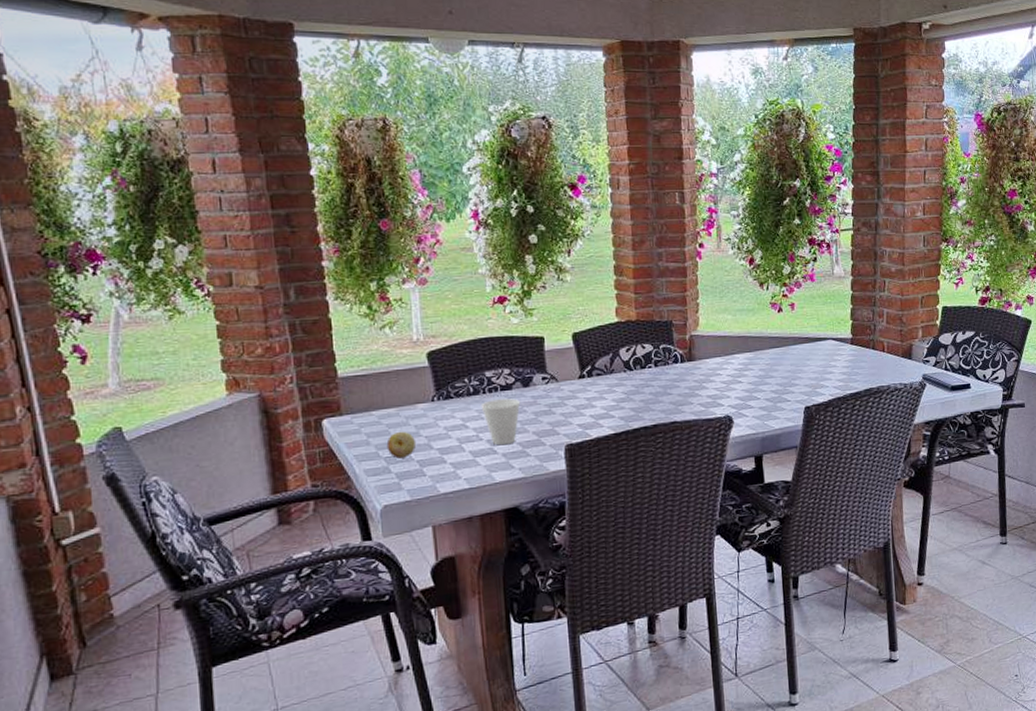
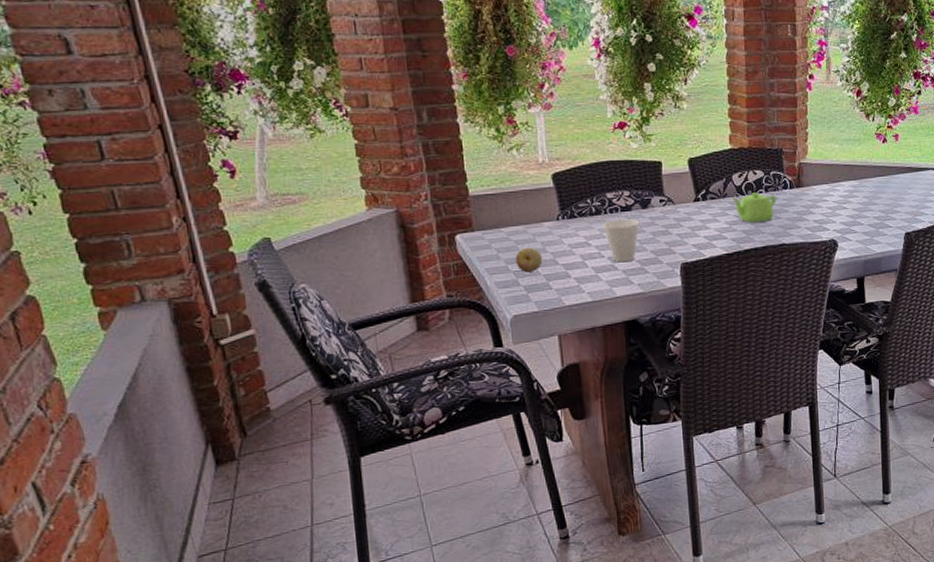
teapot: none [619,367,667,400] -> present [731,192,777,223]

